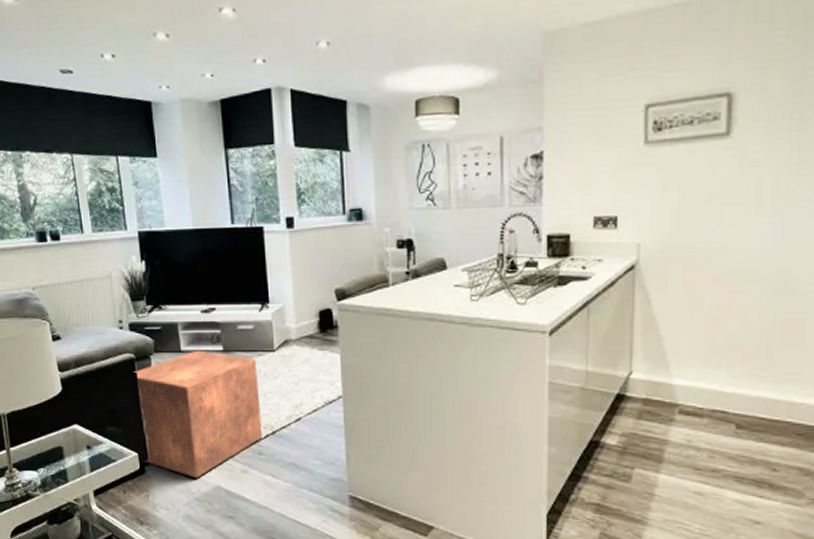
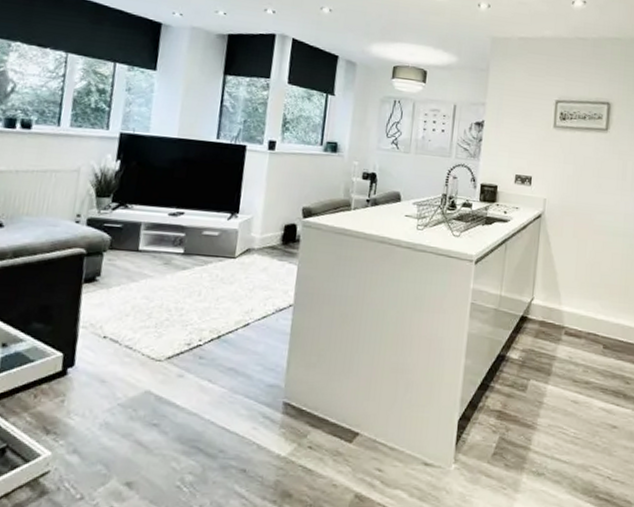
ottoman: present [133,350,262,479] -> none [67,250,216,383]

